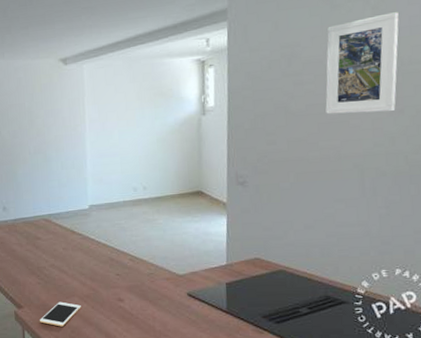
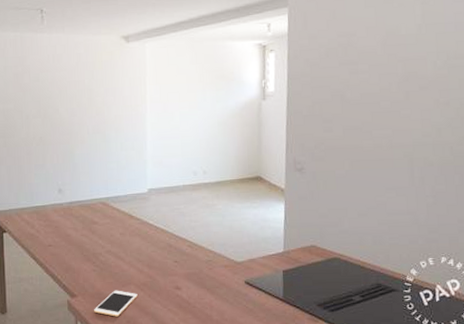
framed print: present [325,12,399,115] -> none [378,8,446,104]

